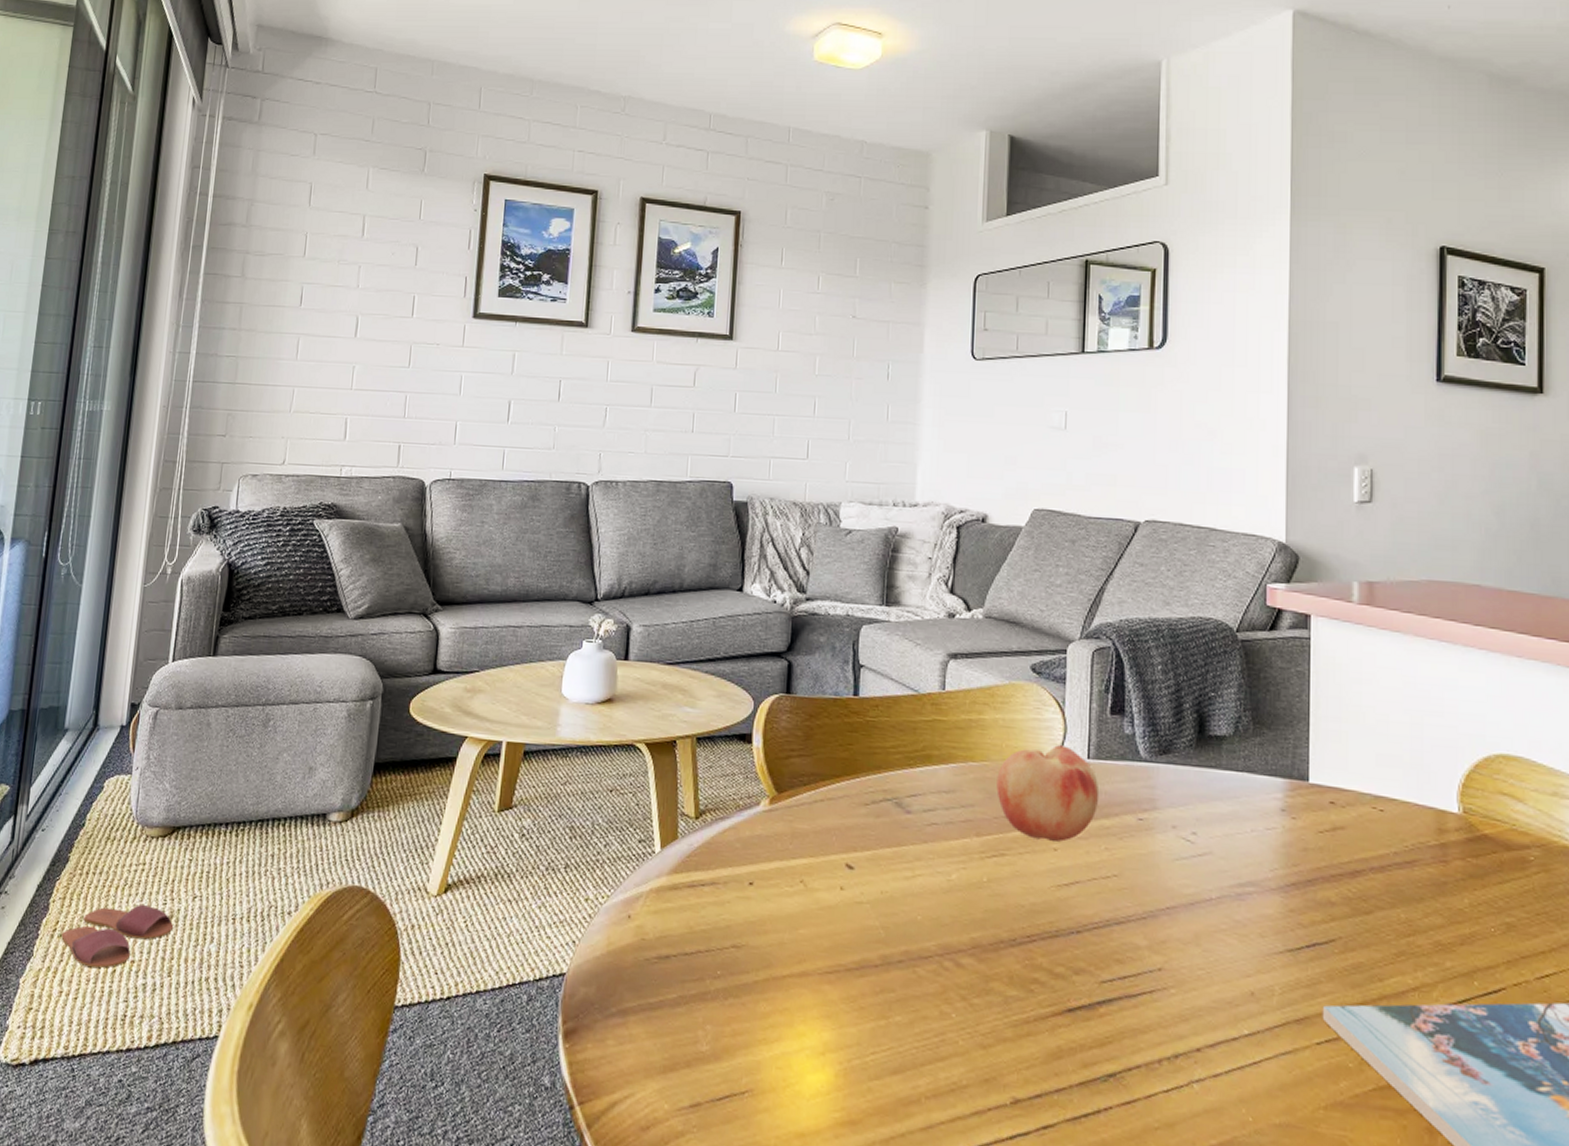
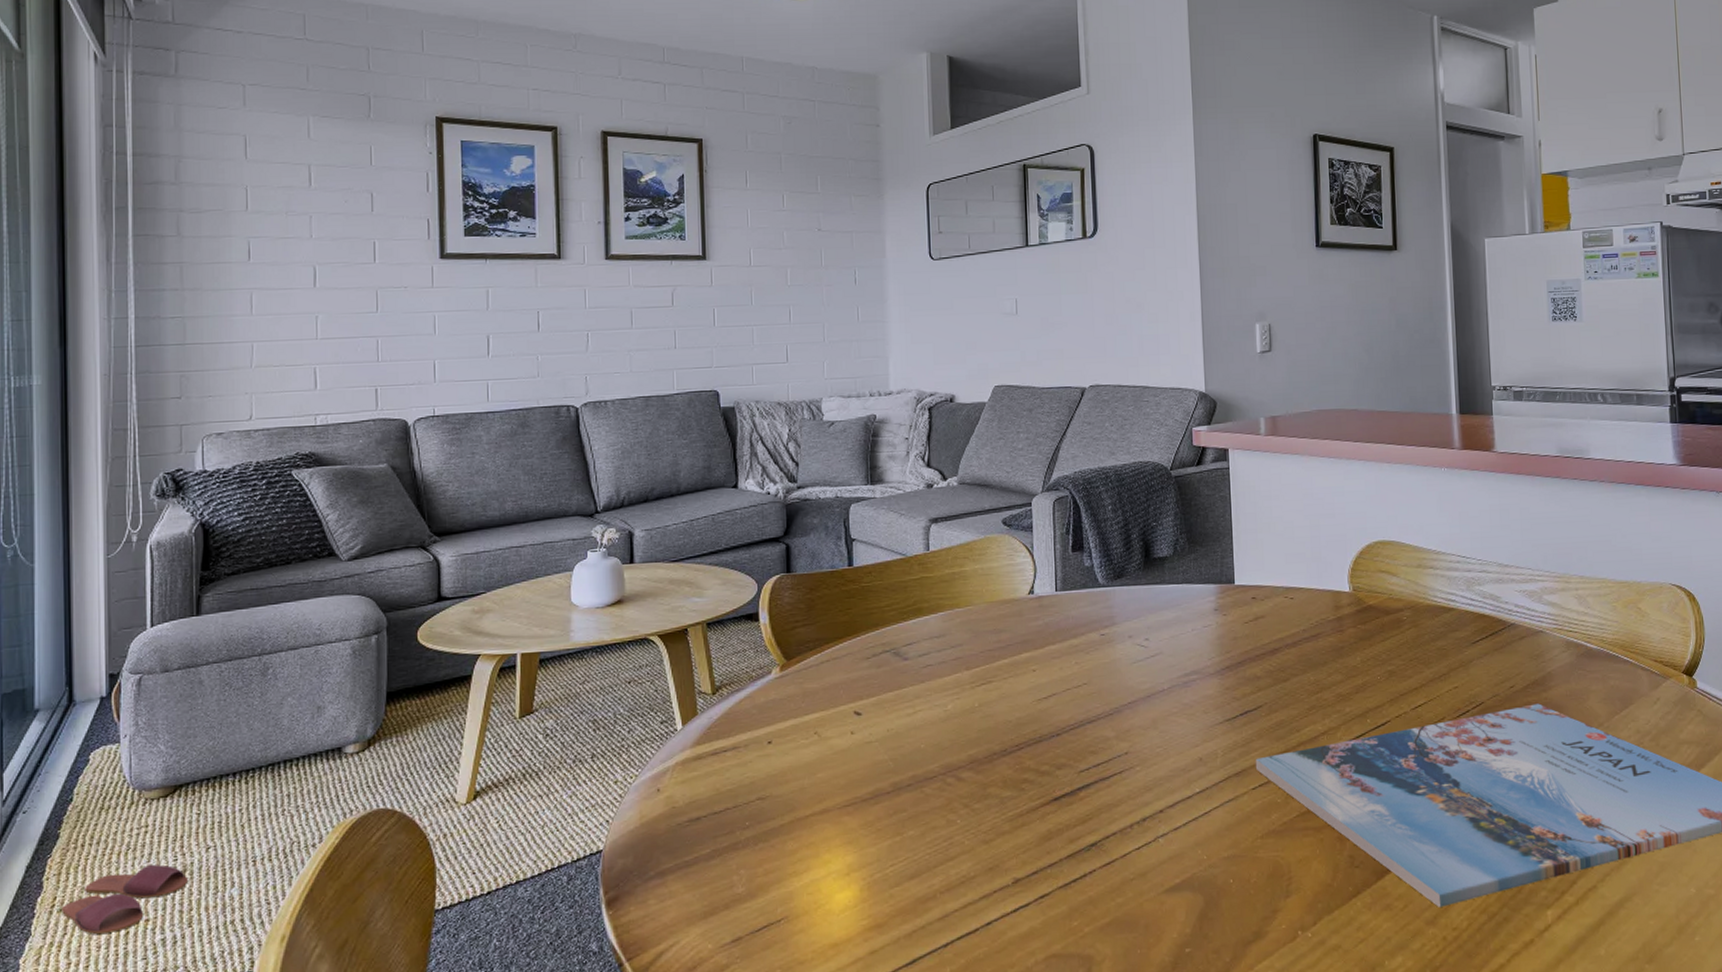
fruit: present [996,745,1100,843] -> none [980,583,1068,665]

